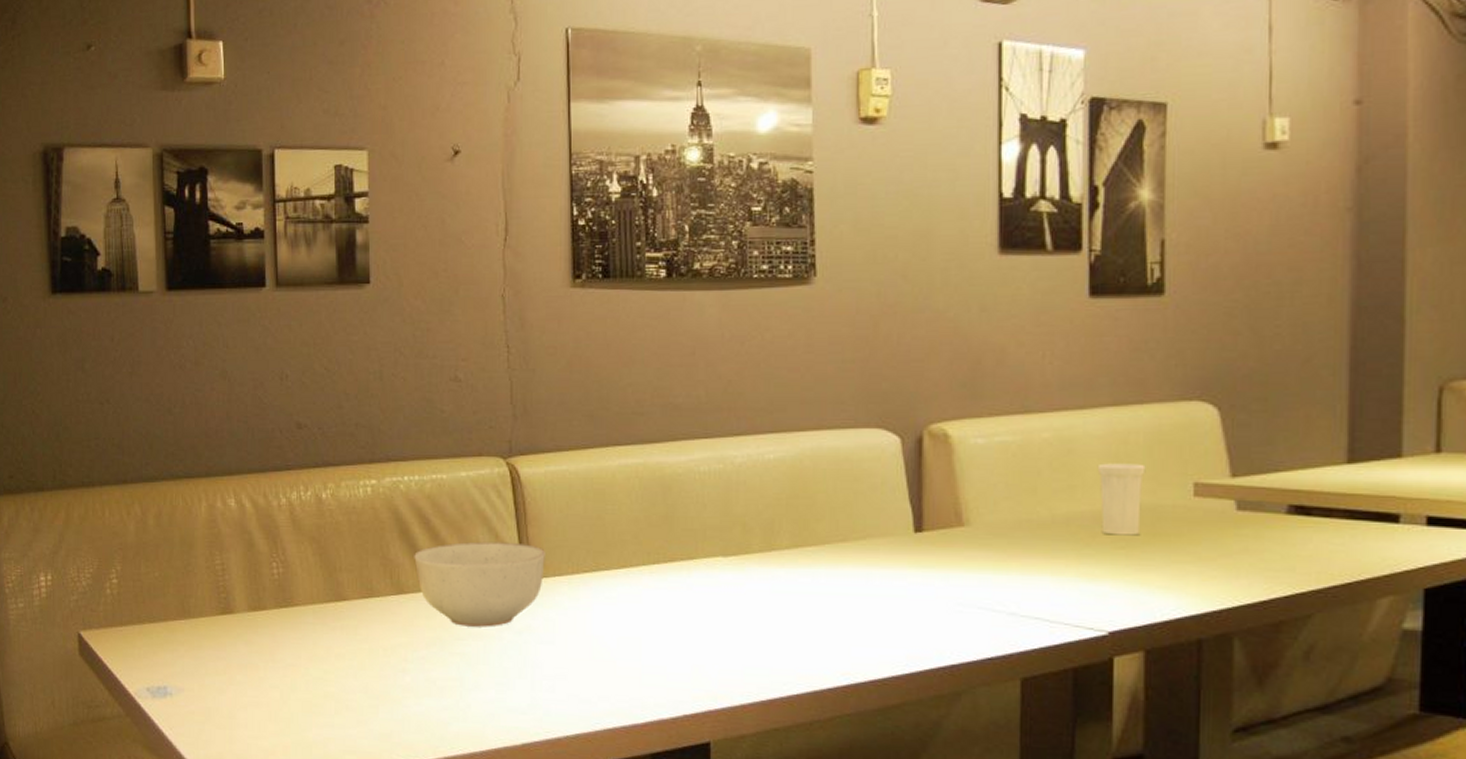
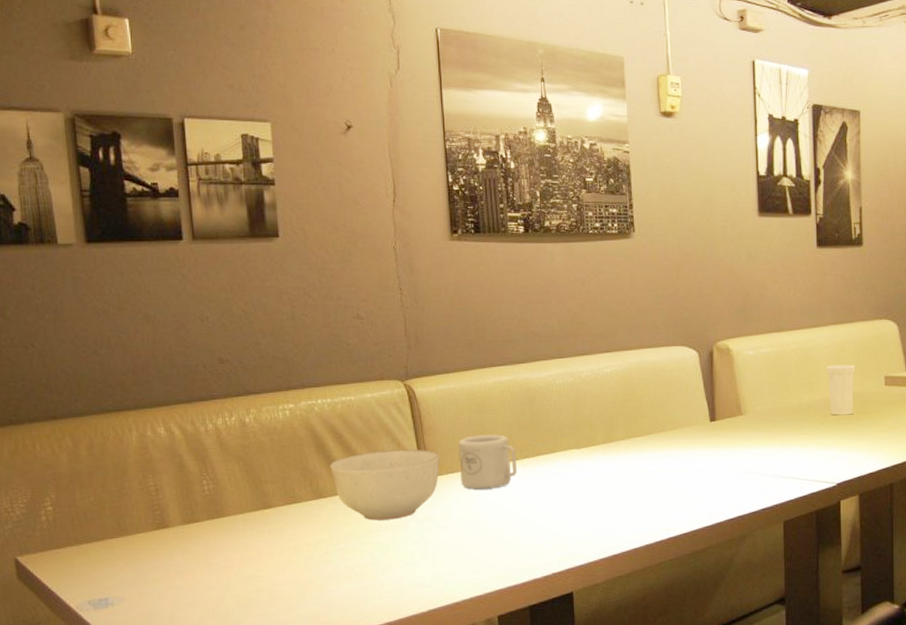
mug: none [569,531,644,599] -> present [458,434,518,489]

